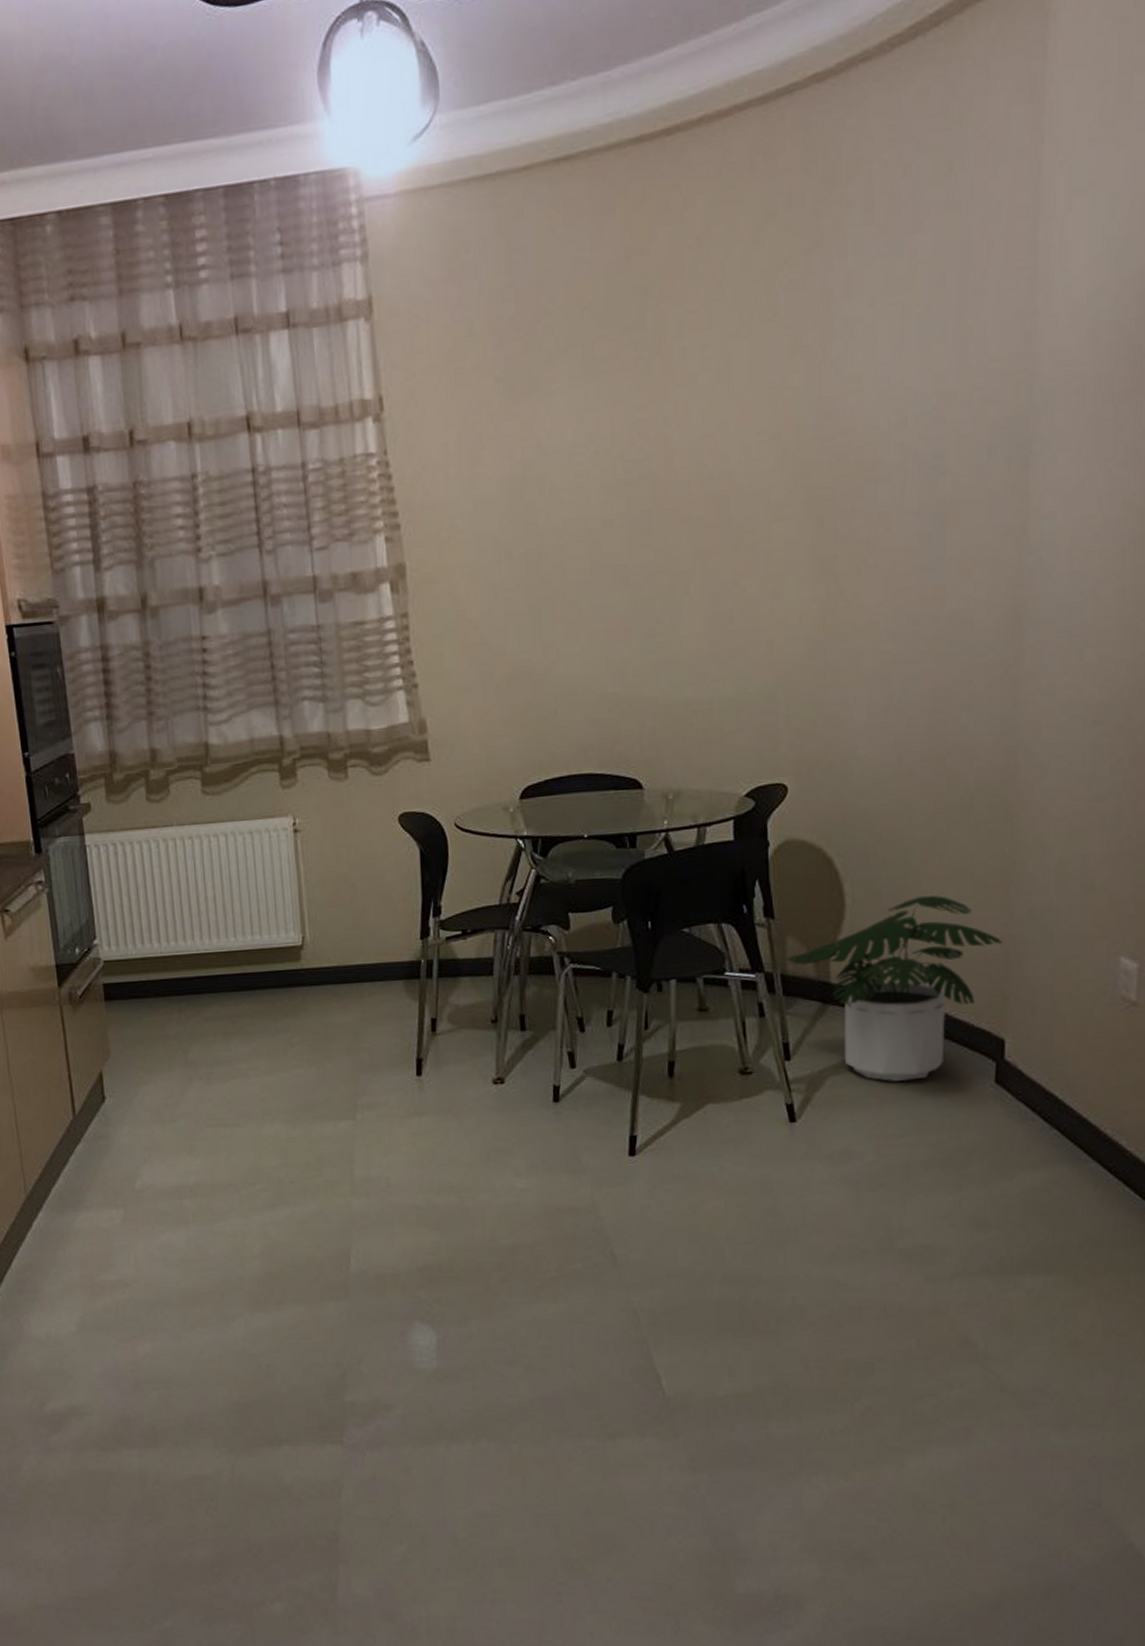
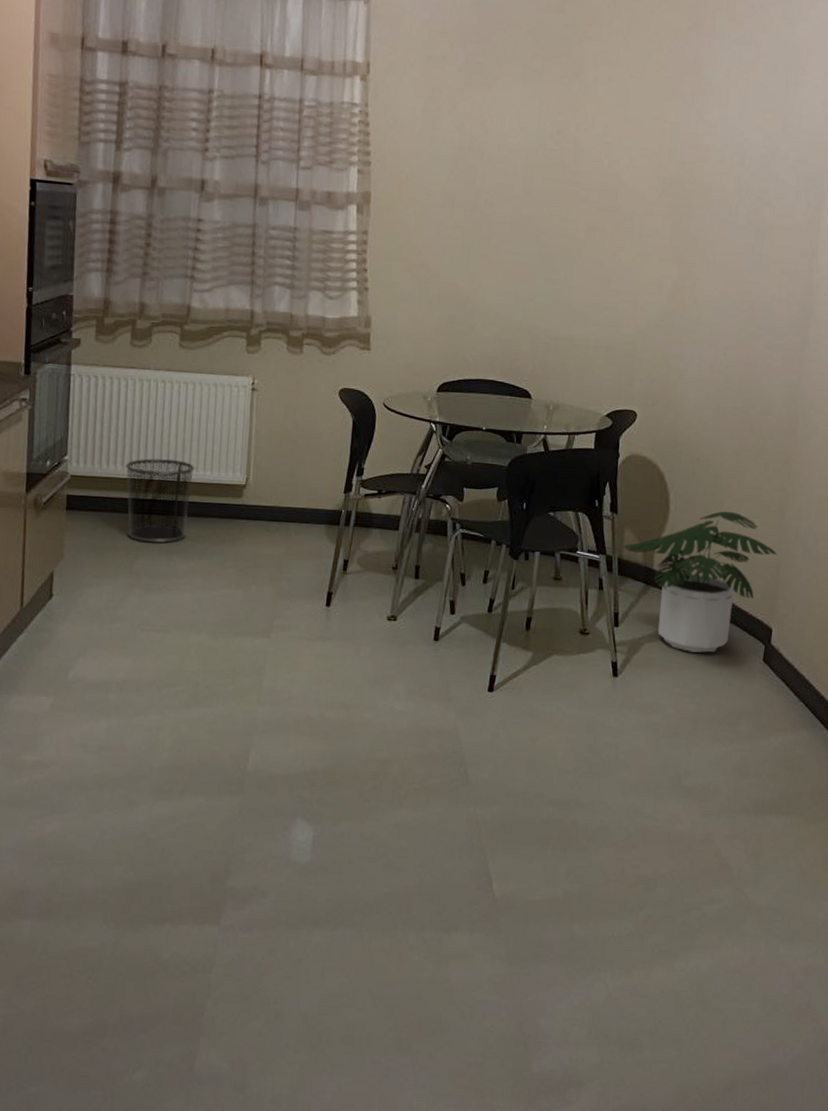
waste bin: none [162,927,243,1027] -> present [125,458,195,543]

